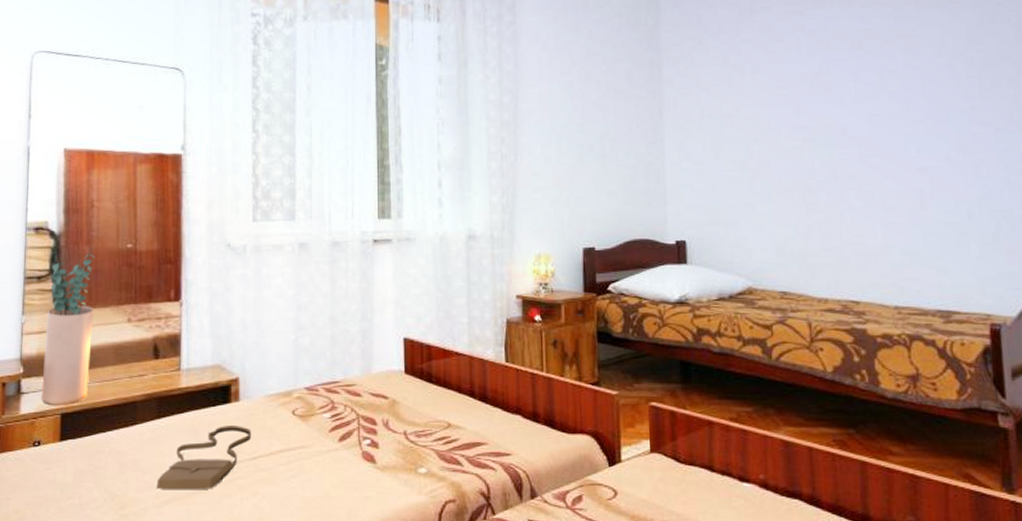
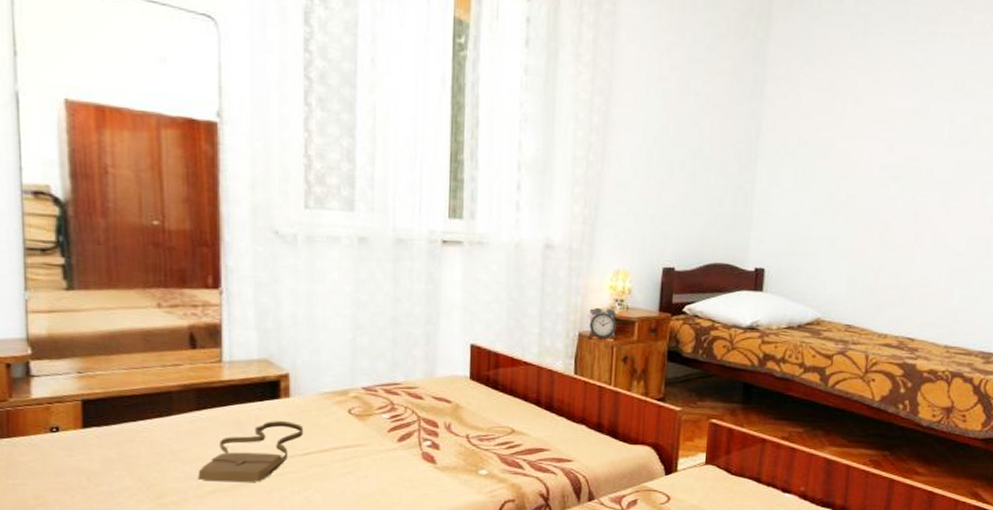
vase: present [41,246,95,406] -> none [56,219,116,392]
alarm clock: none [516,292,543,325] -> present [588,307,617,341]

